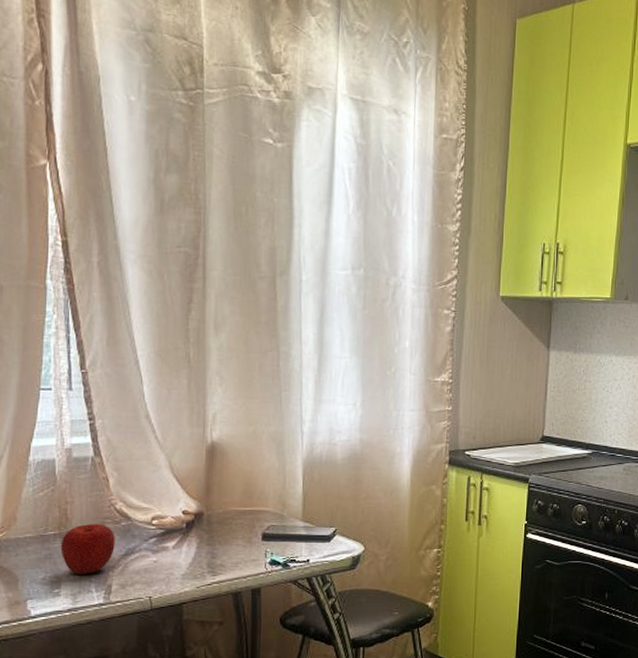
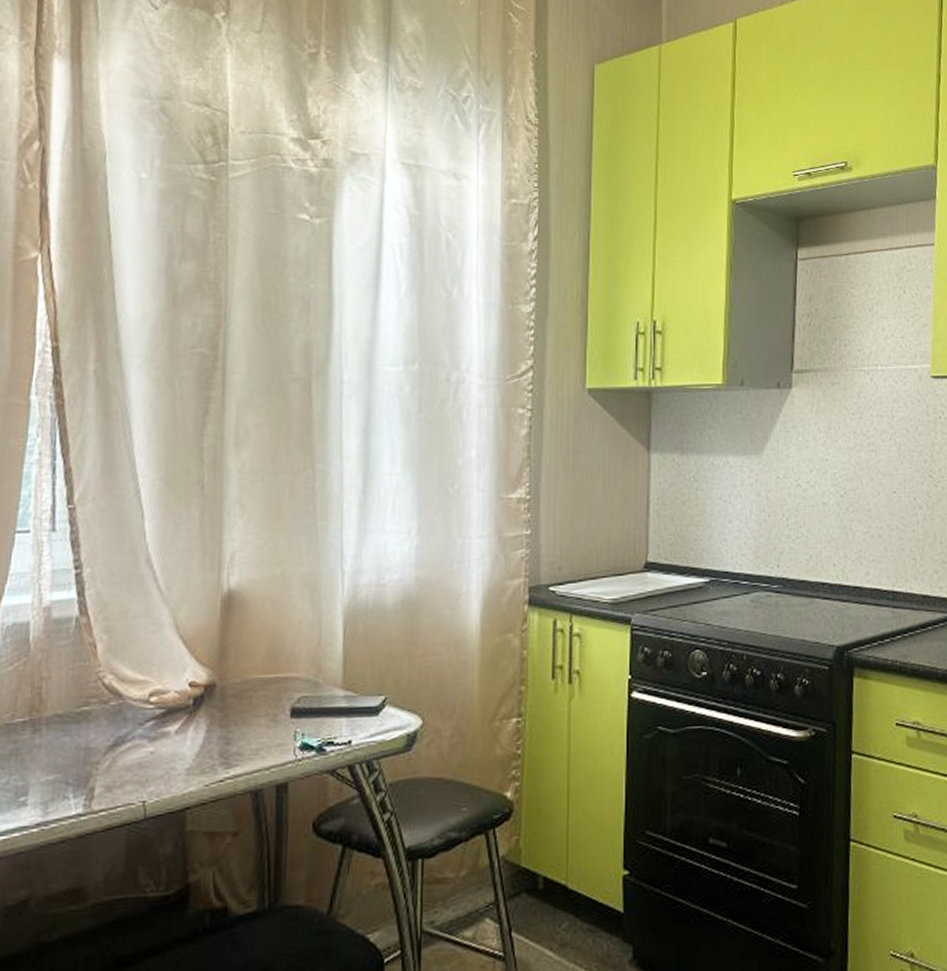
apple: present [60,524,115,575] -> none [30,705,102,775]

